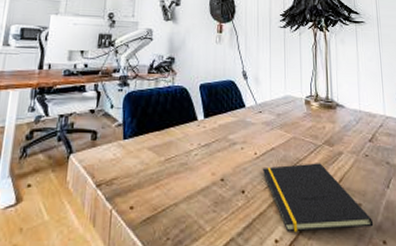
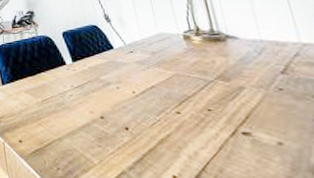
notepad: present [262,163,374,232] -> none [144,99,306,170]

